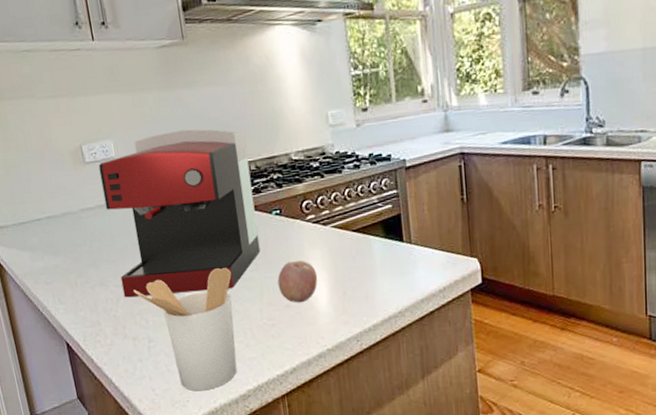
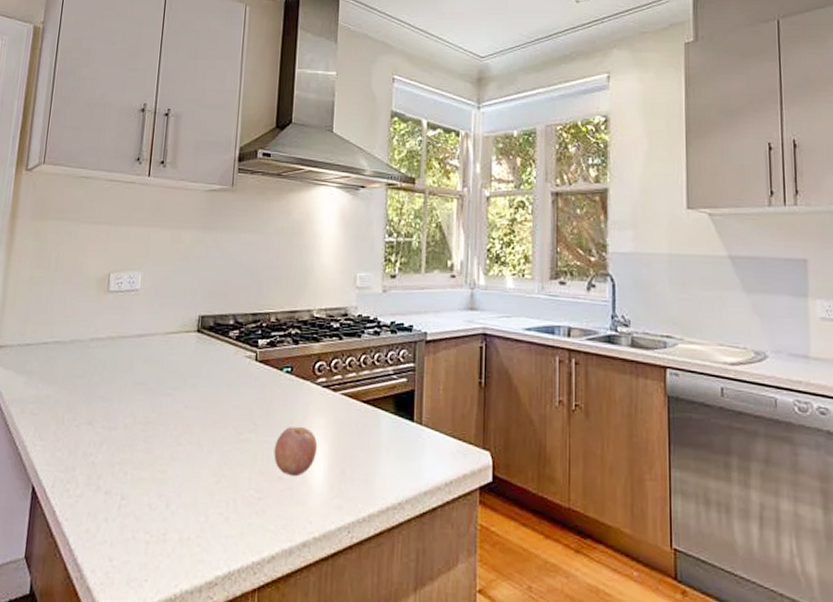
coffee maker: present [98,129,261,298] -> none [108,271,272,448]
utensil holder: present [133,268,237,392] -> none [119,423,227,570]

